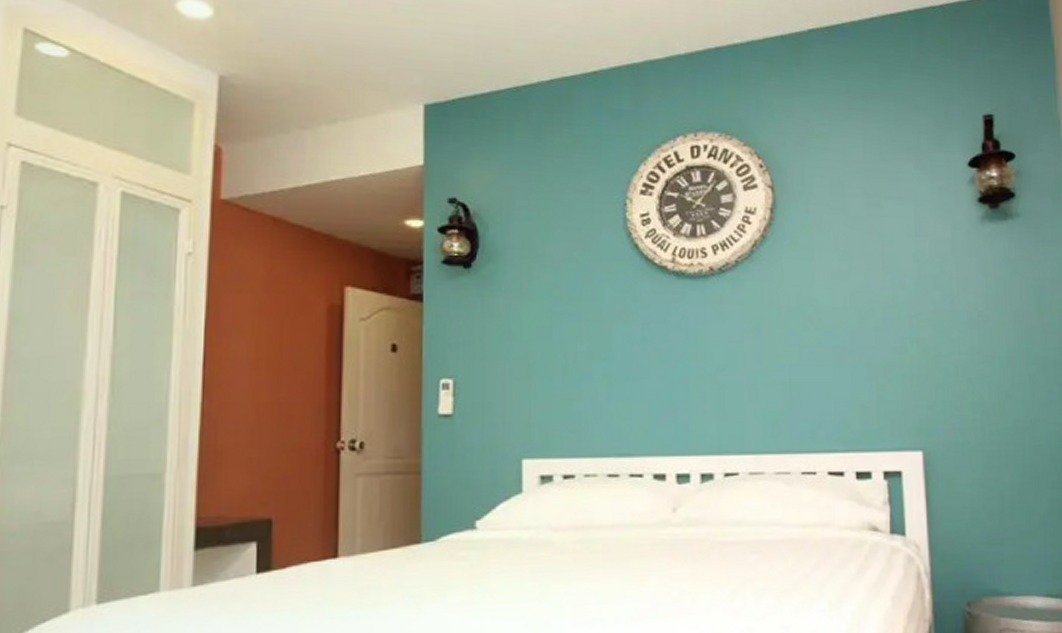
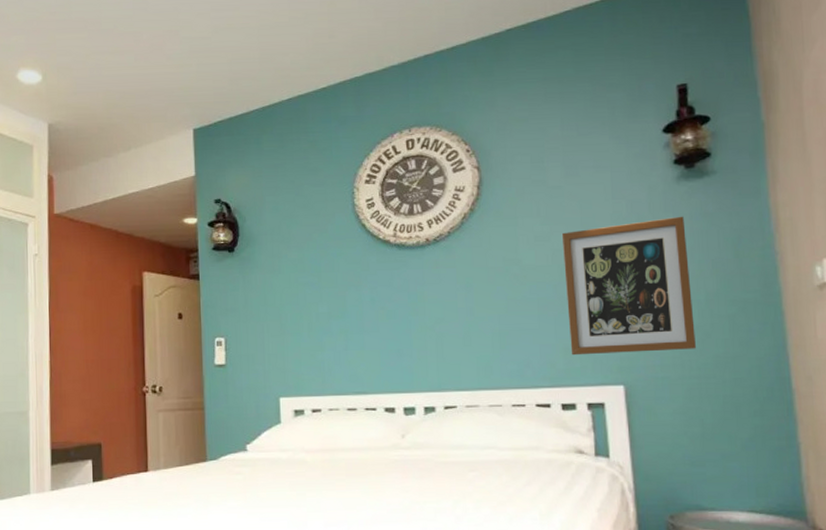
wall art: none [861,261,996,415] -> present [561,216,696,356]

